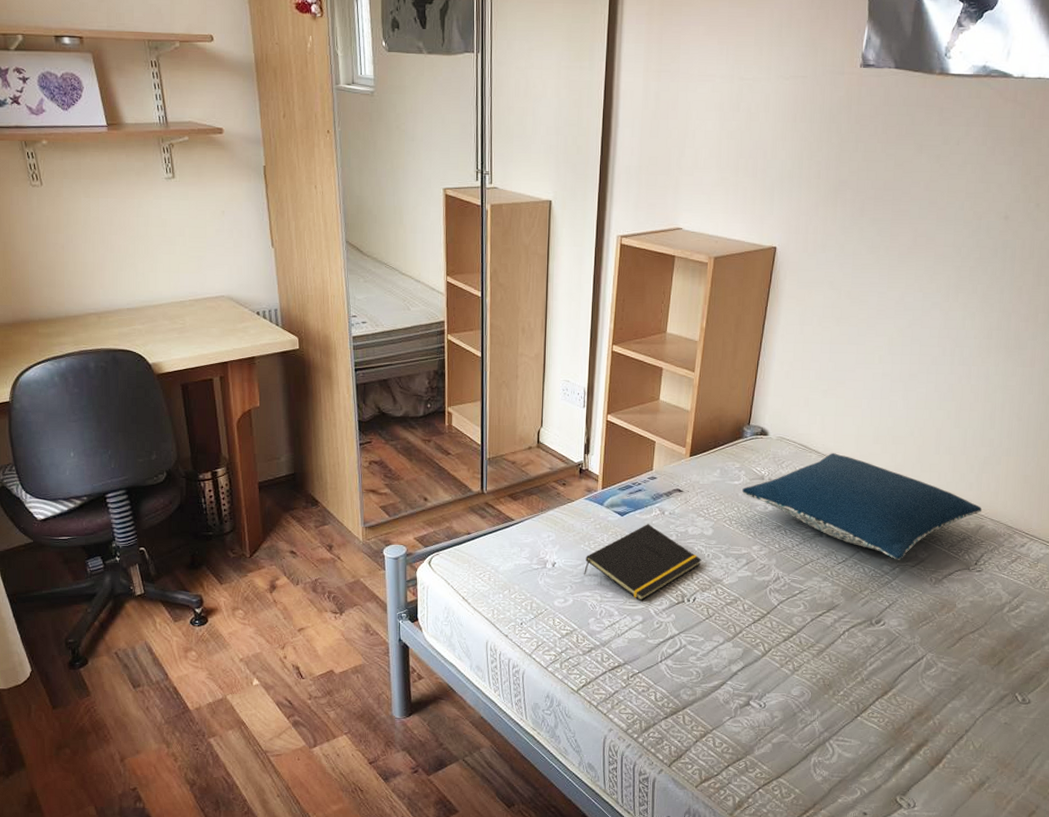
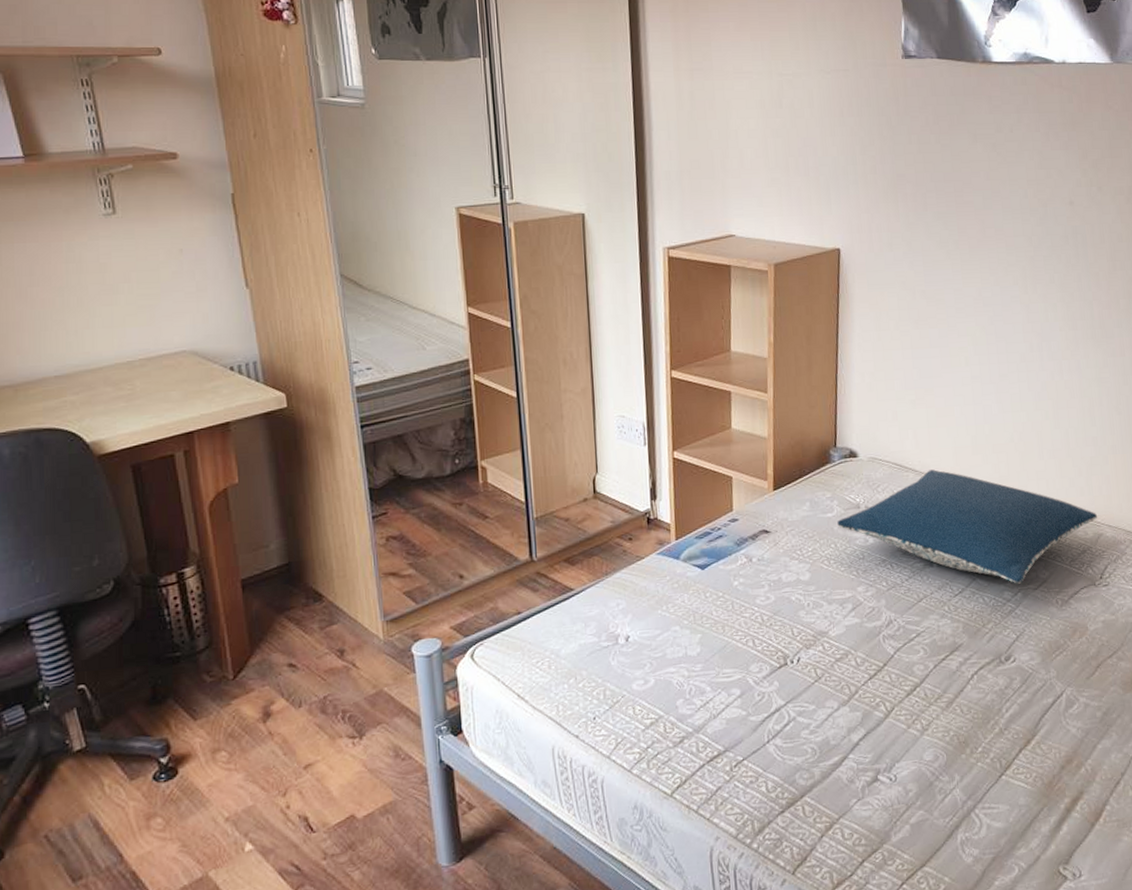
notepad: present [583,524,702,602] -> none [663,575,801,671]

